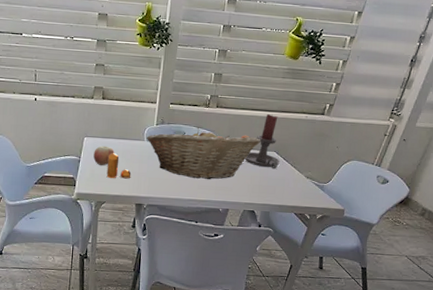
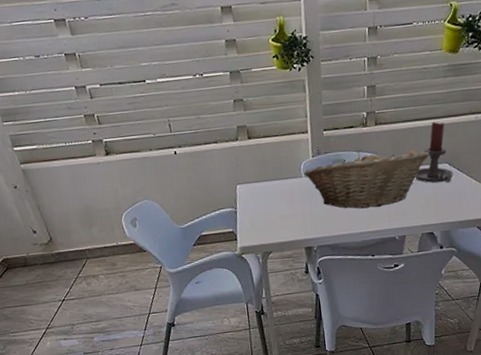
apple: present [93,146,115,166] -> none [250,190,272,213]
pepper shaker: present [106,153,131,179] -> none [265,196,295,226]

